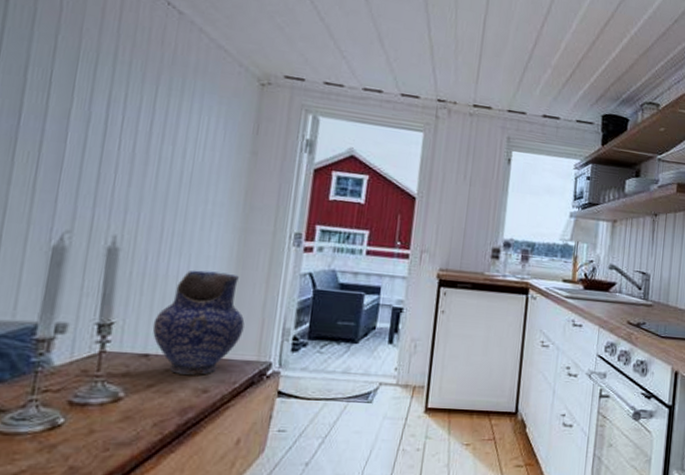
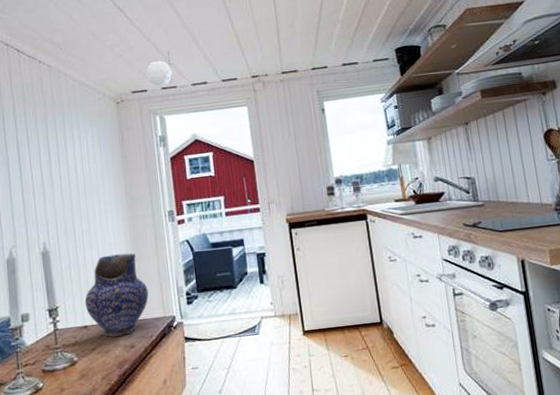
pendant lamp: none [309,35,345,80] -> present [146,47,173,86]

